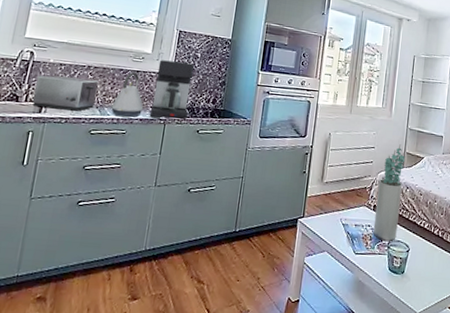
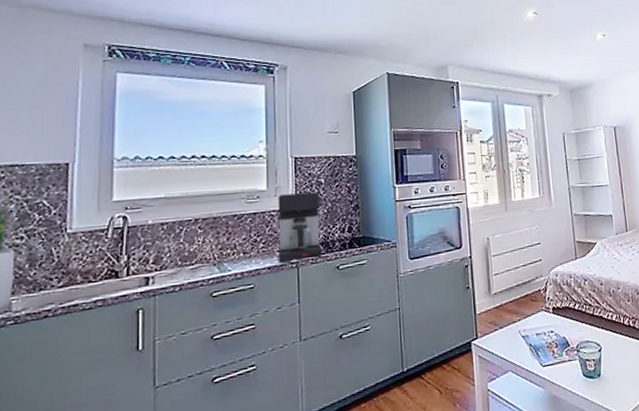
toaster: present [32,75,99,111] -> none [135,234,211,280]
kettle: present [111,72,144,118] -> none [231,215,270,270]
vase: present [373,144,406,241] -> none [552,233,584,345]

